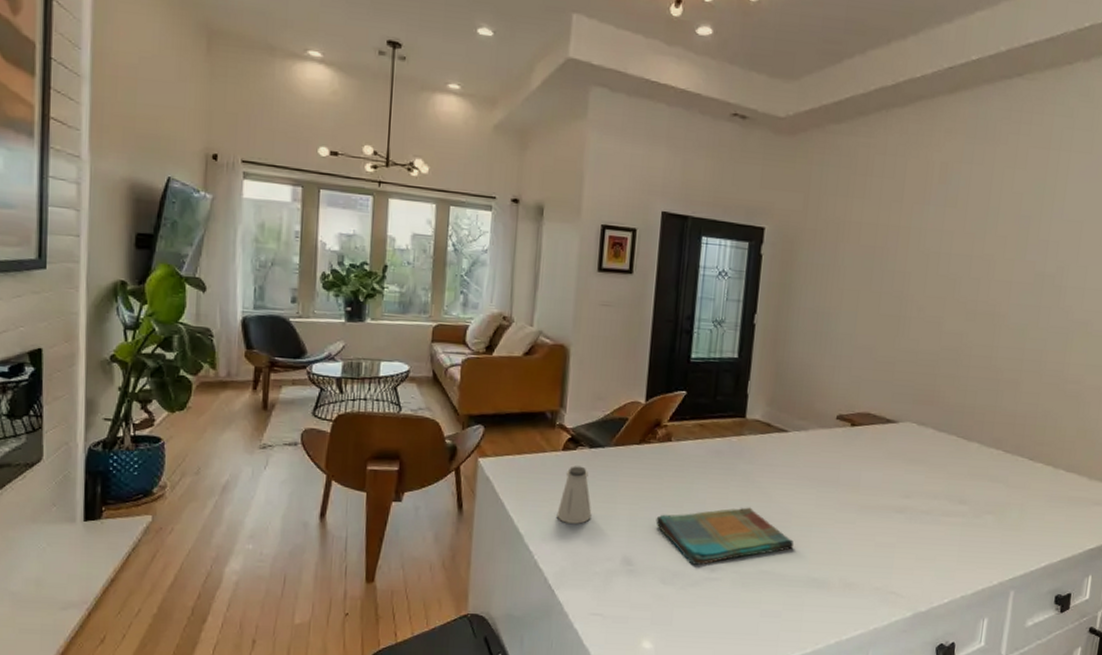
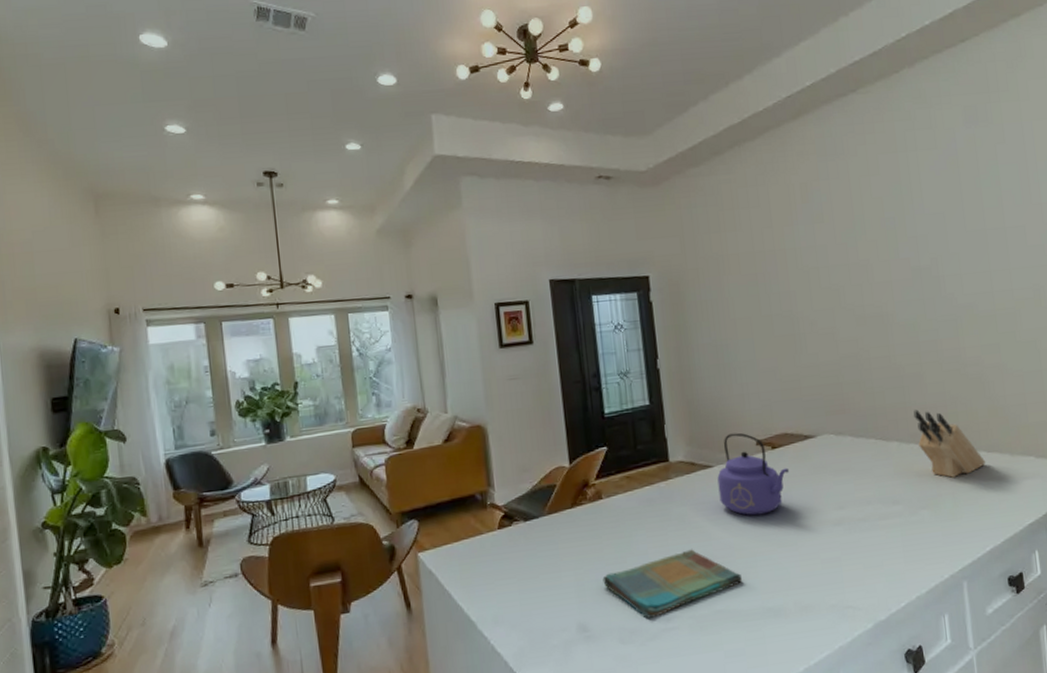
saltshaker: present [556,466,592,524] -> none [504,541,540,602]
kettle: none [788,402,864,488] -> present [717,432,790,516]
knife block: none [999,415,1063,489] -> present [913,409,986,478]

